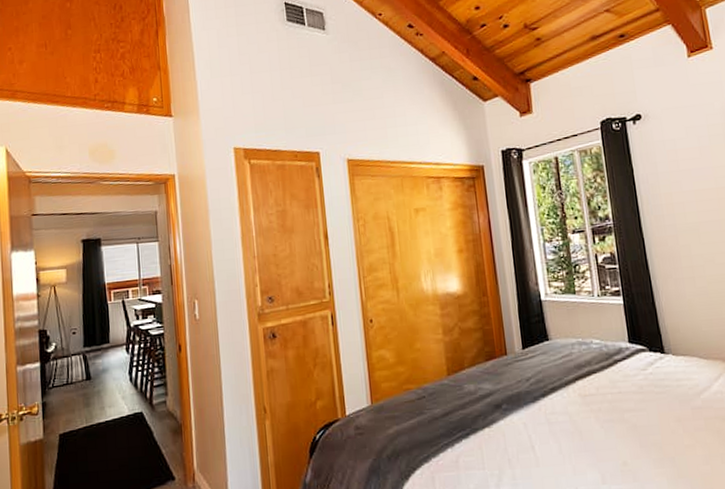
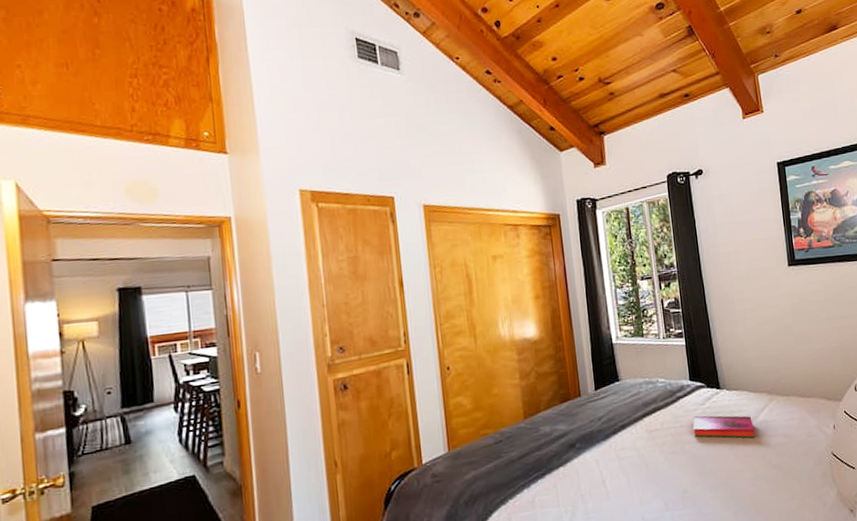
hardback book: none [633,382,708,410] -> present [693,415,755,438]

